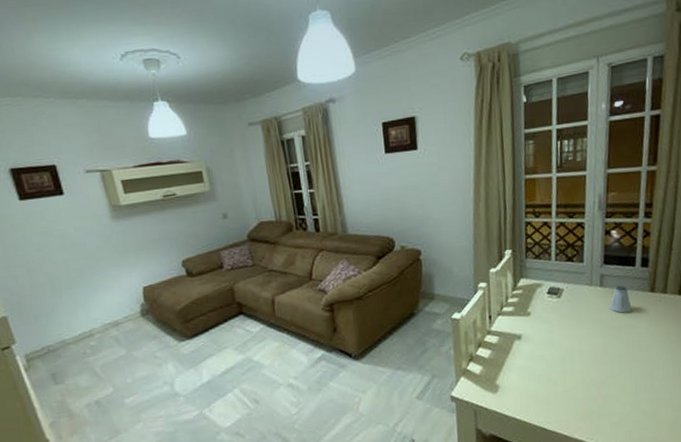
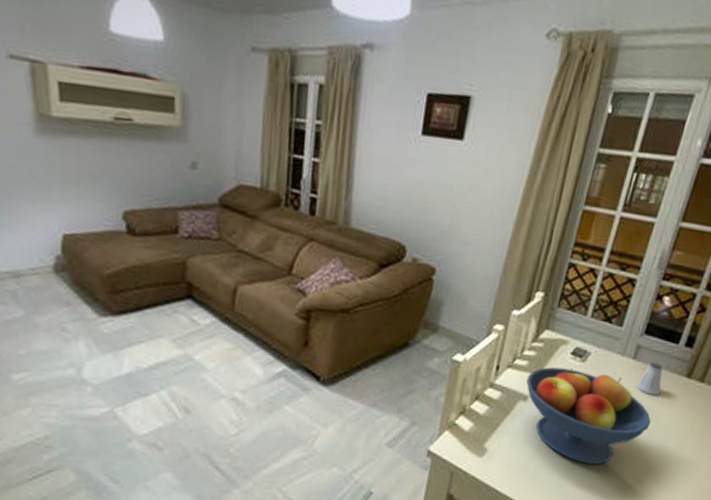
fruit bowl: none [516,303,632,382] -> present [526,367,652,465]

